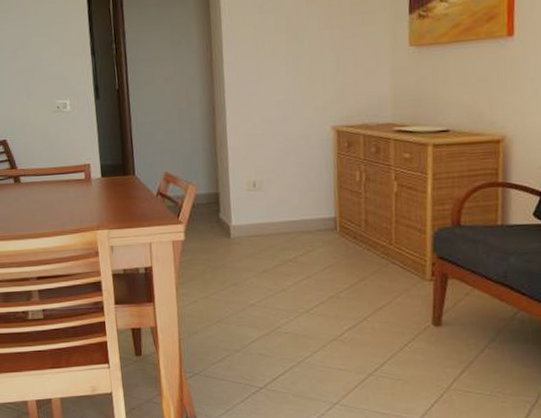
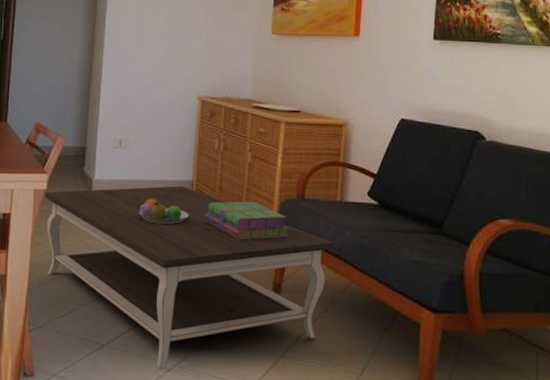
coffee table: none [183,224,496,408] -> present [45,186,333,370]
fruit bowl: none [282,240,335,265] -> present [139,198,189,224]
stack of books: none [352,233,445,275] -> present [205,201,288,240]

